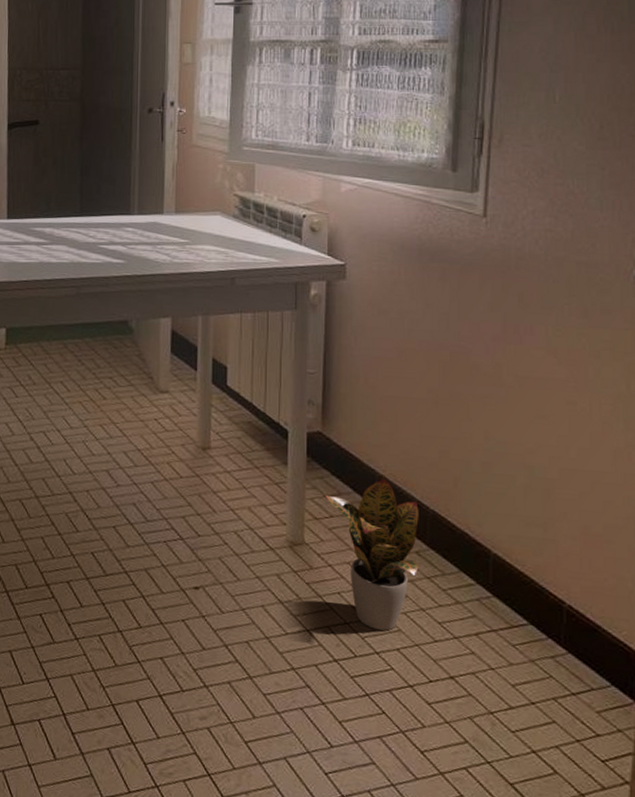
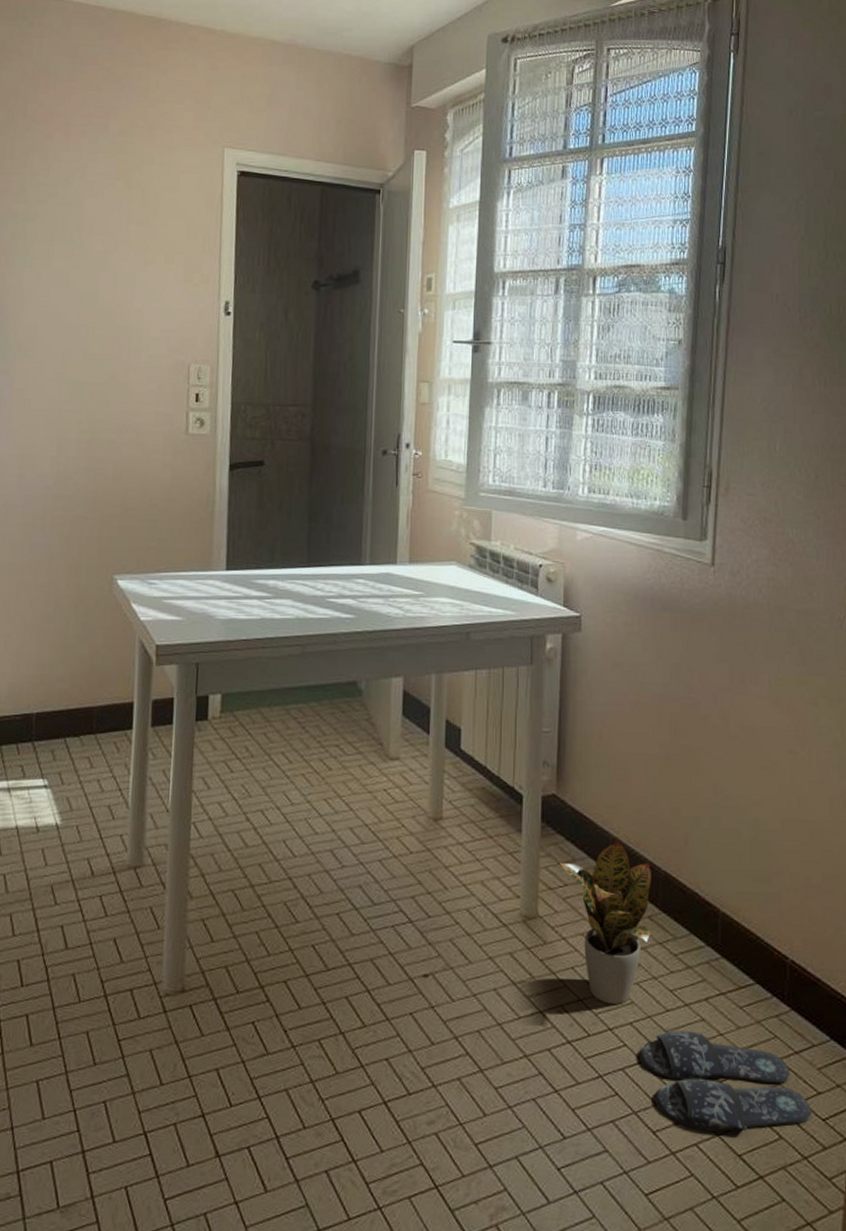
slippers: none [406,660,590,762] -> present [639,1031,812,1131]

